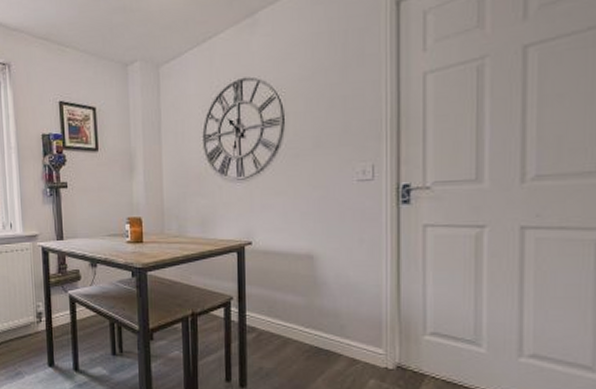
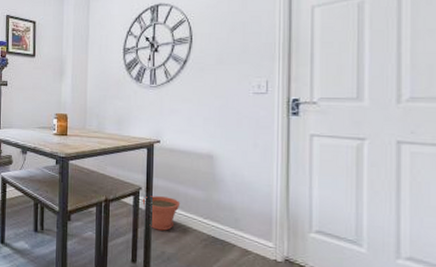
plant pot: none [234,306,278,344] -> present [142,196,181,231]

